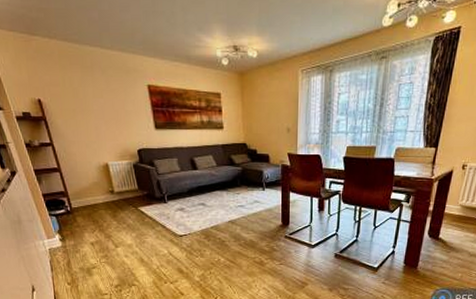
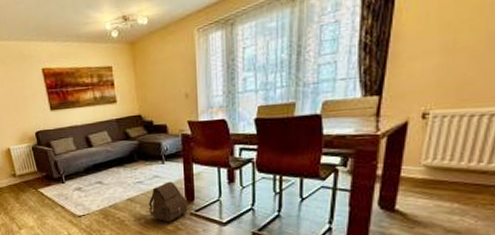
satchel: none [247,207,283,243] -> present [148,181,188,222]

